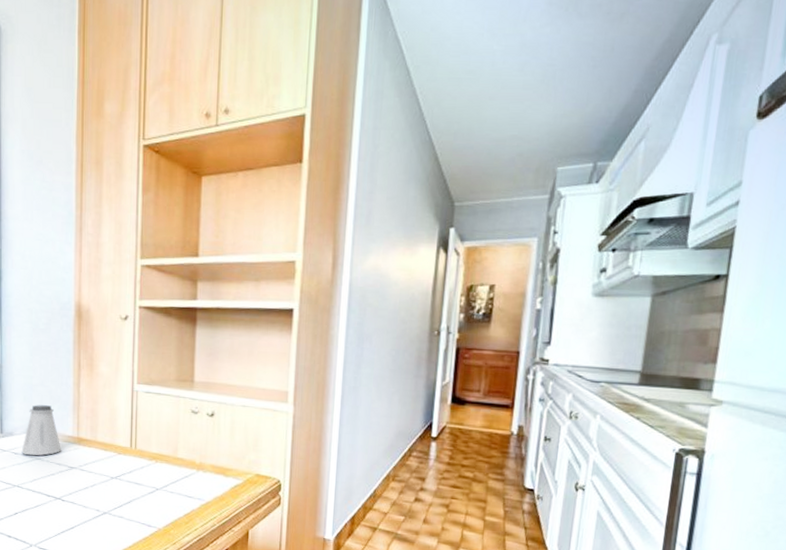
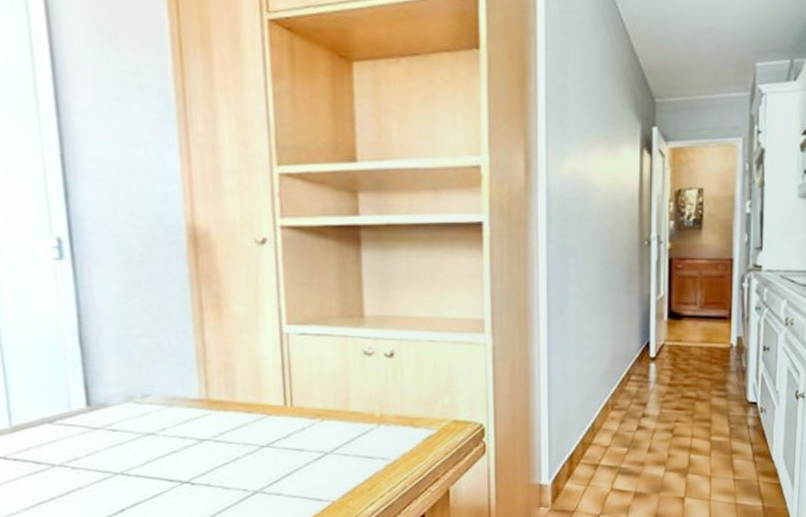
saltshaker: present [21,405,61,456] -> none [122,362,184,431]

